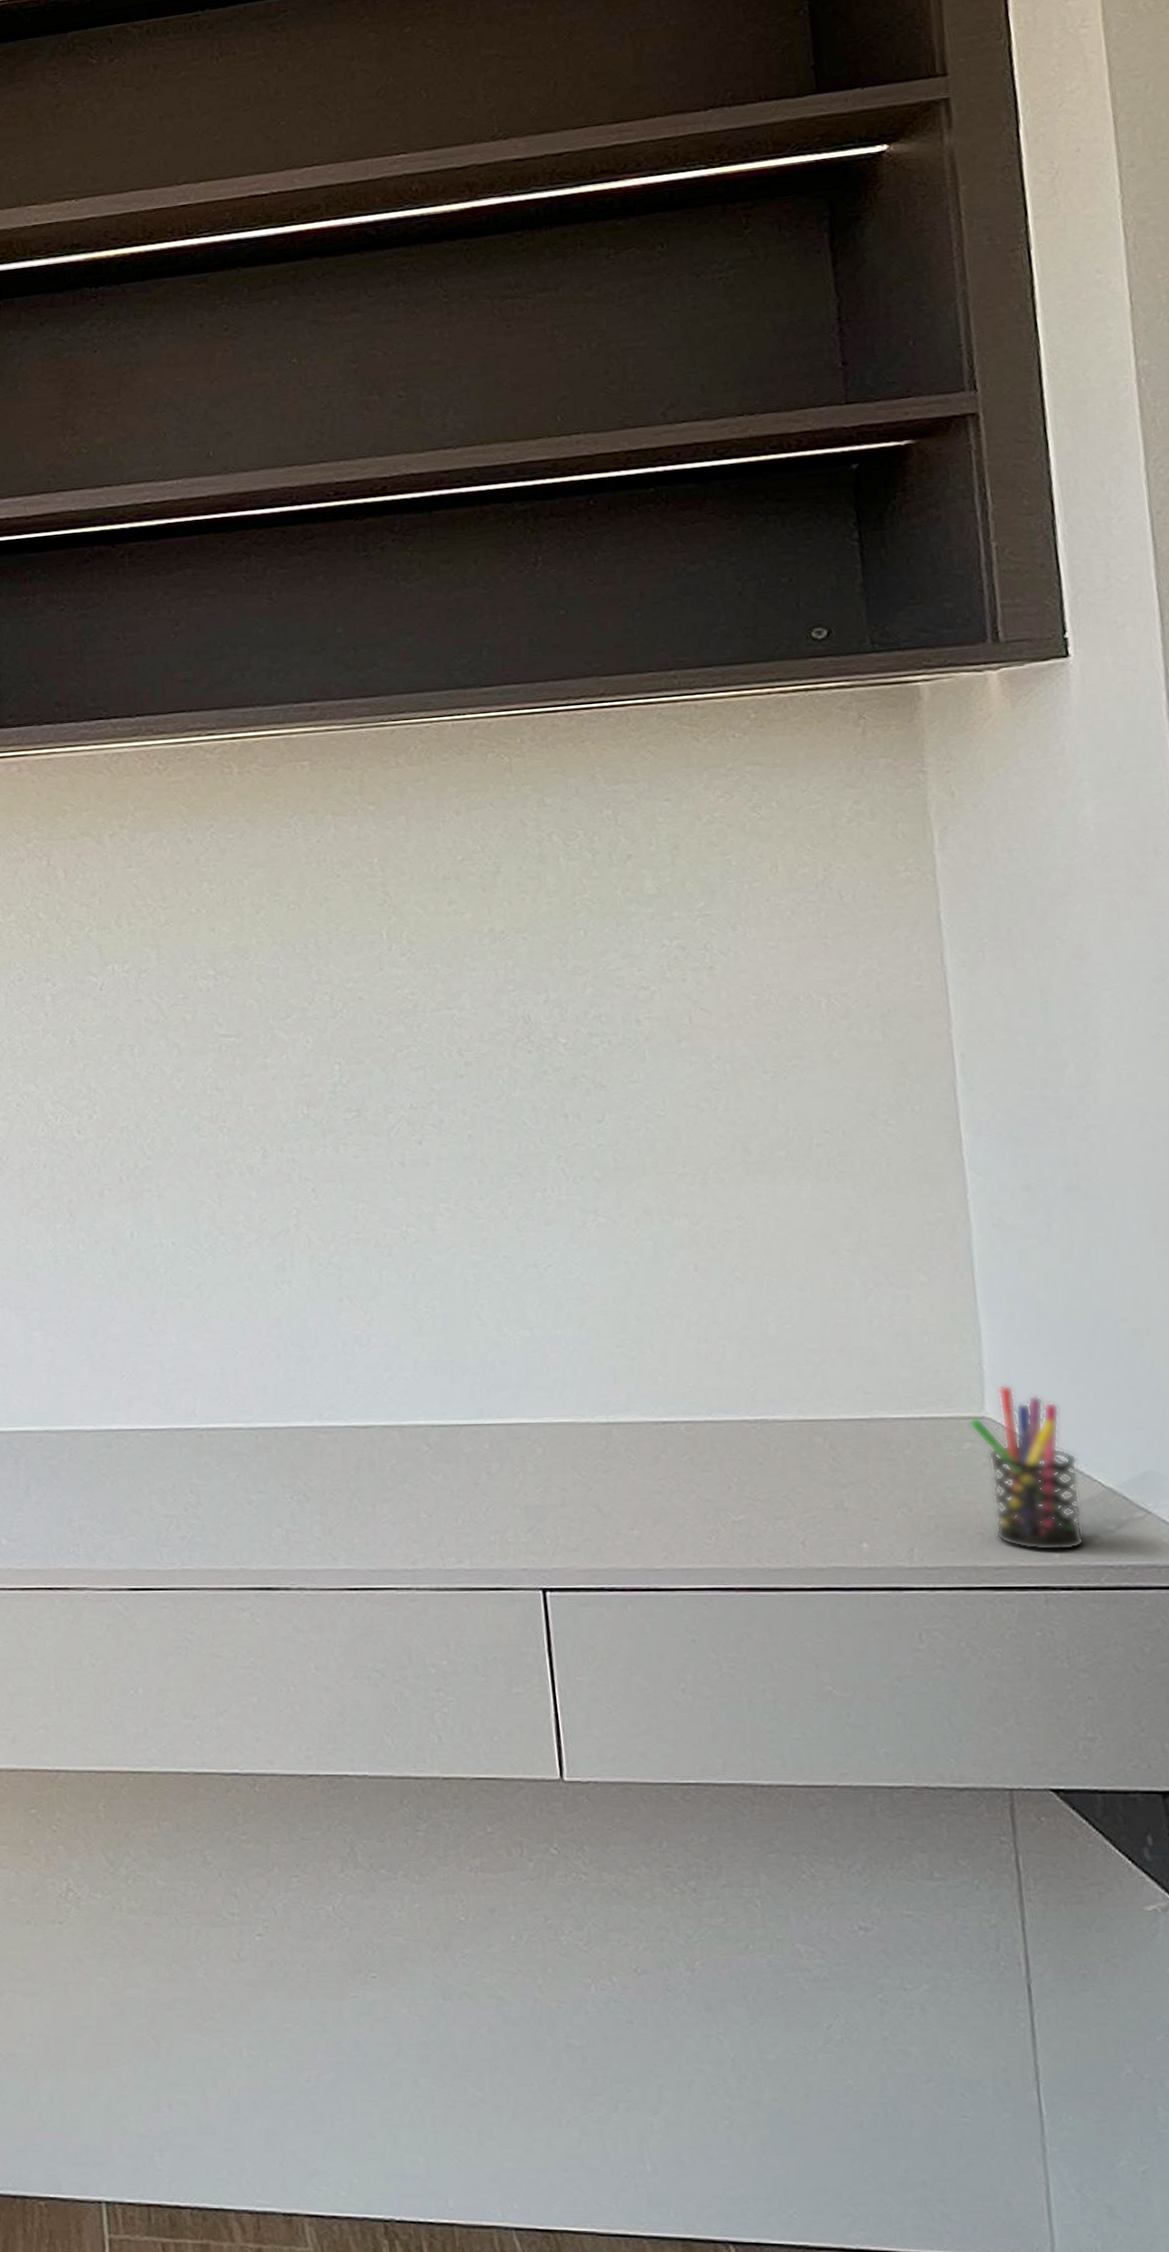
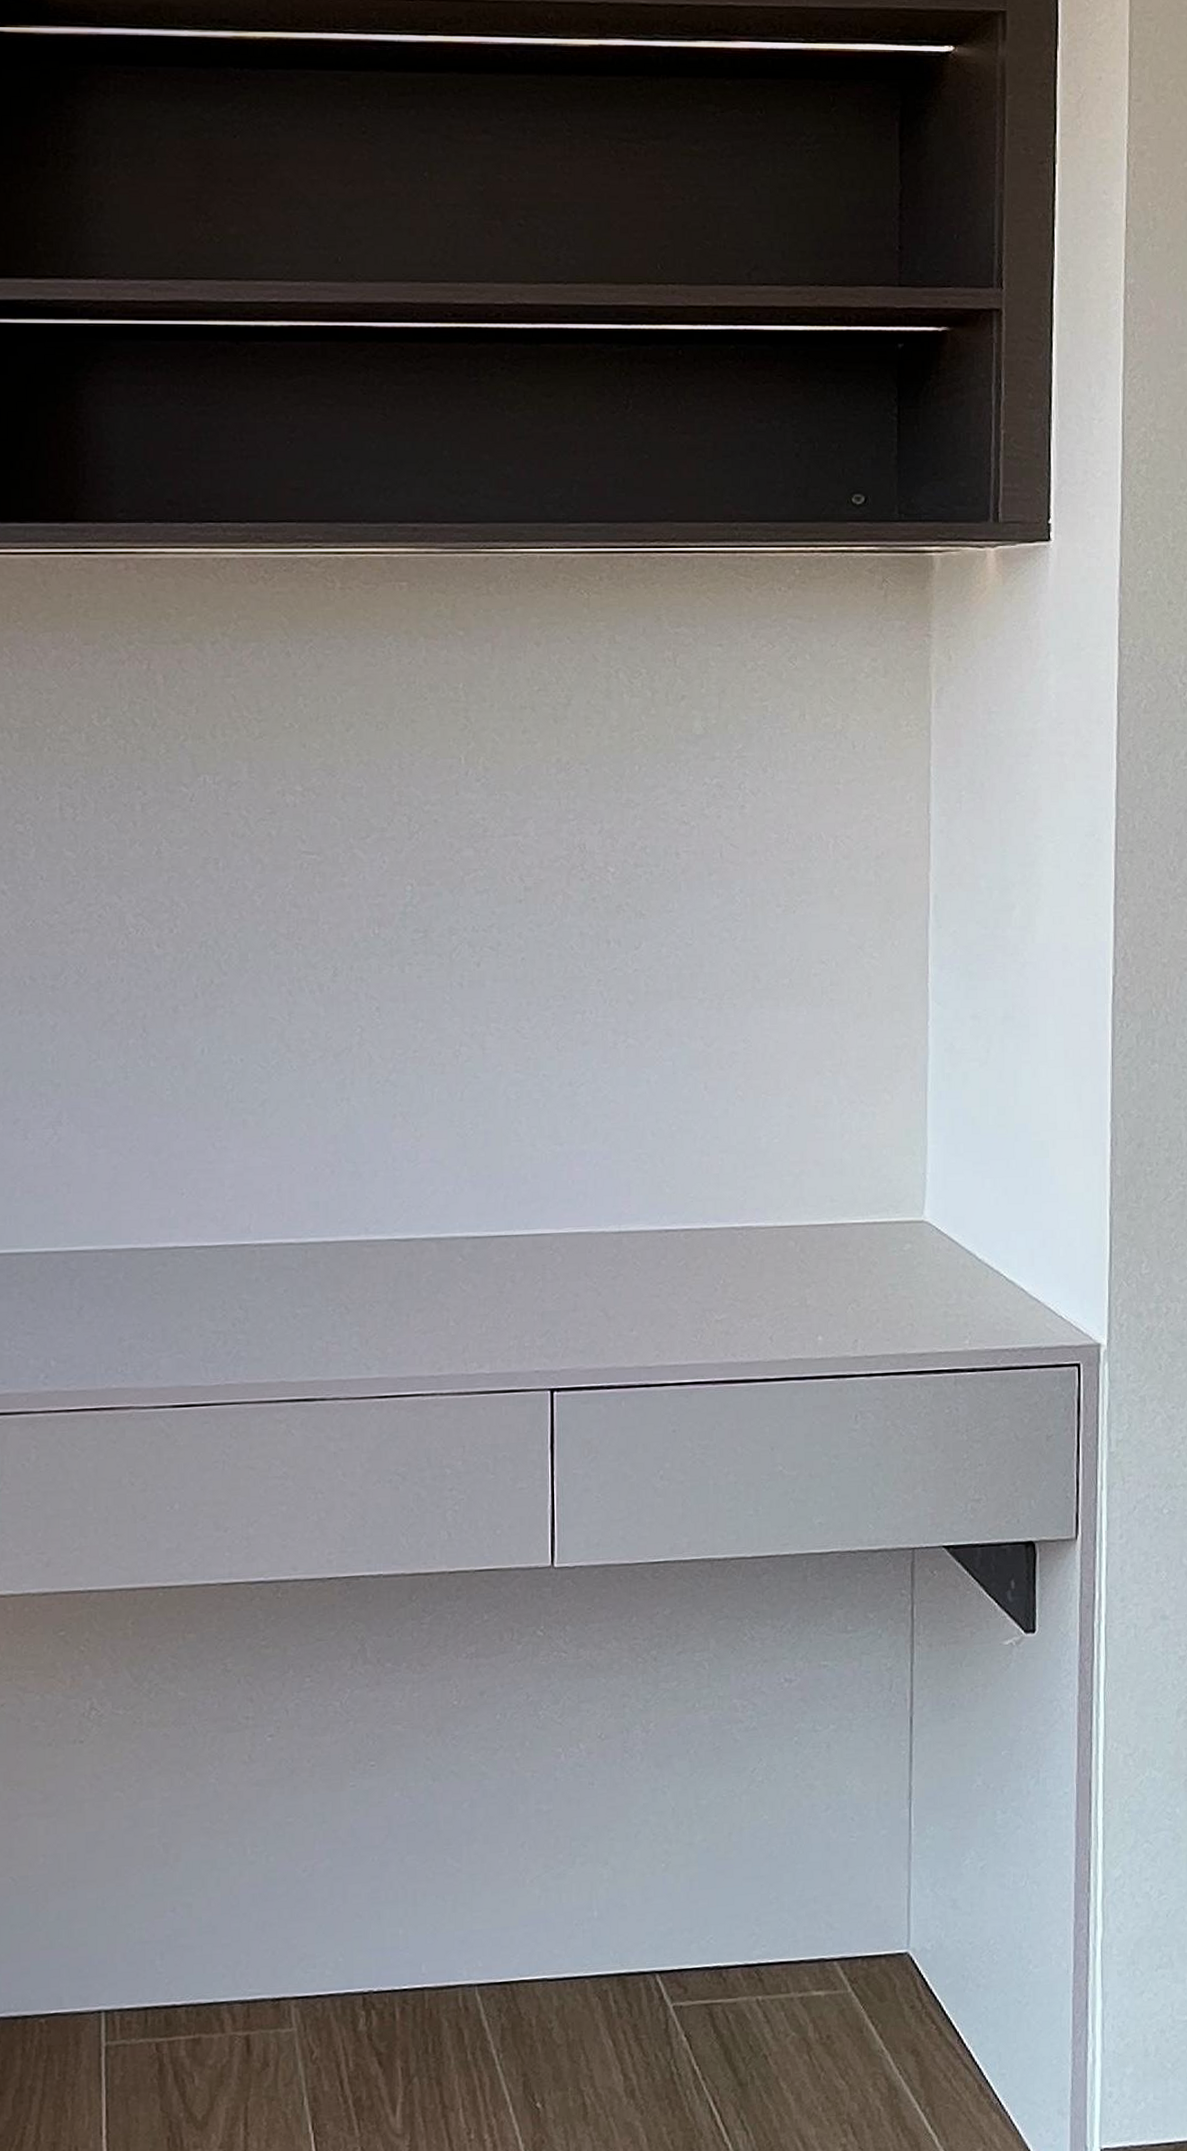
pen holder: present [968,1385,1086,1551] -> none [910,1192,990,1339]

